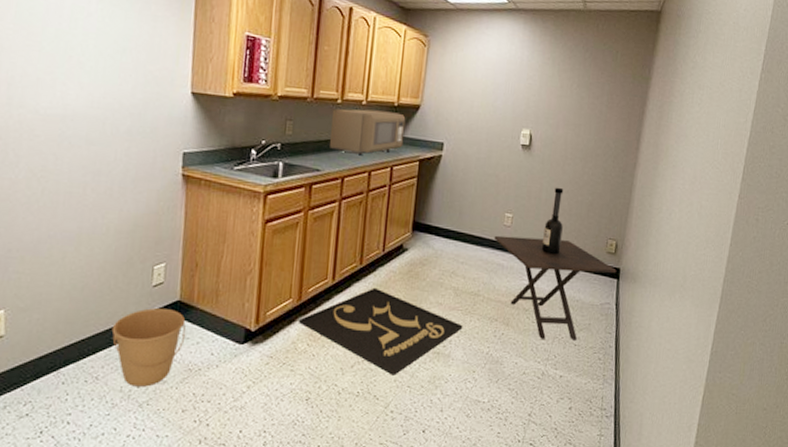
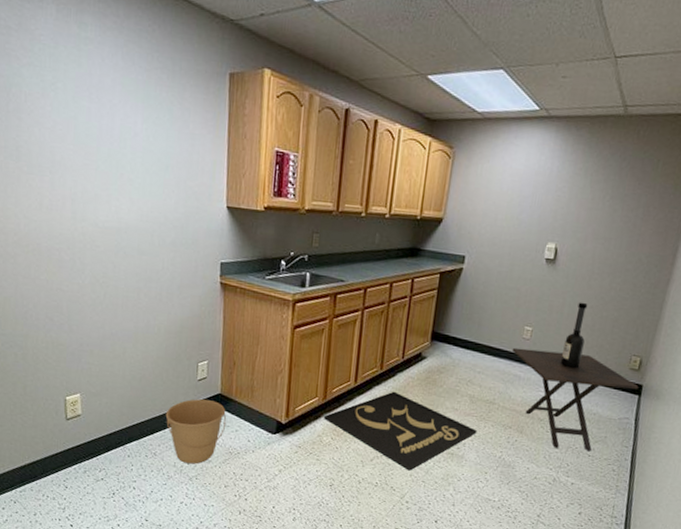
microwave: present [330,109,406,156] -> none [354,222,428,268]

